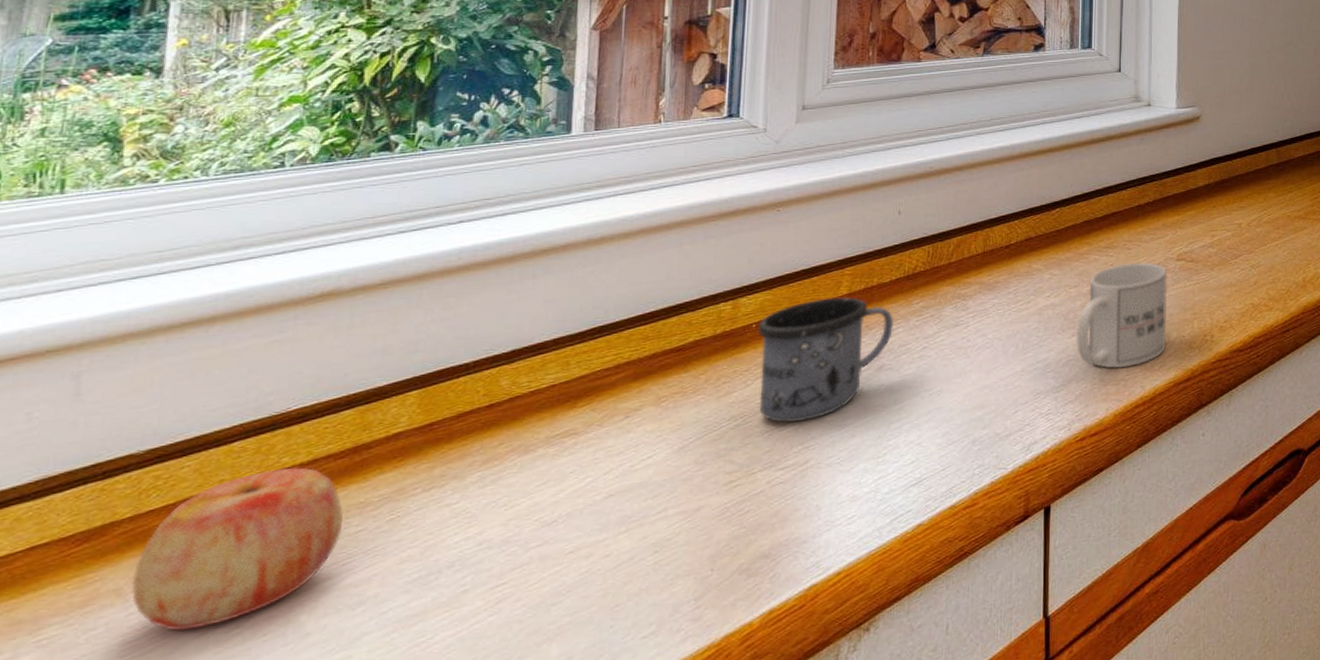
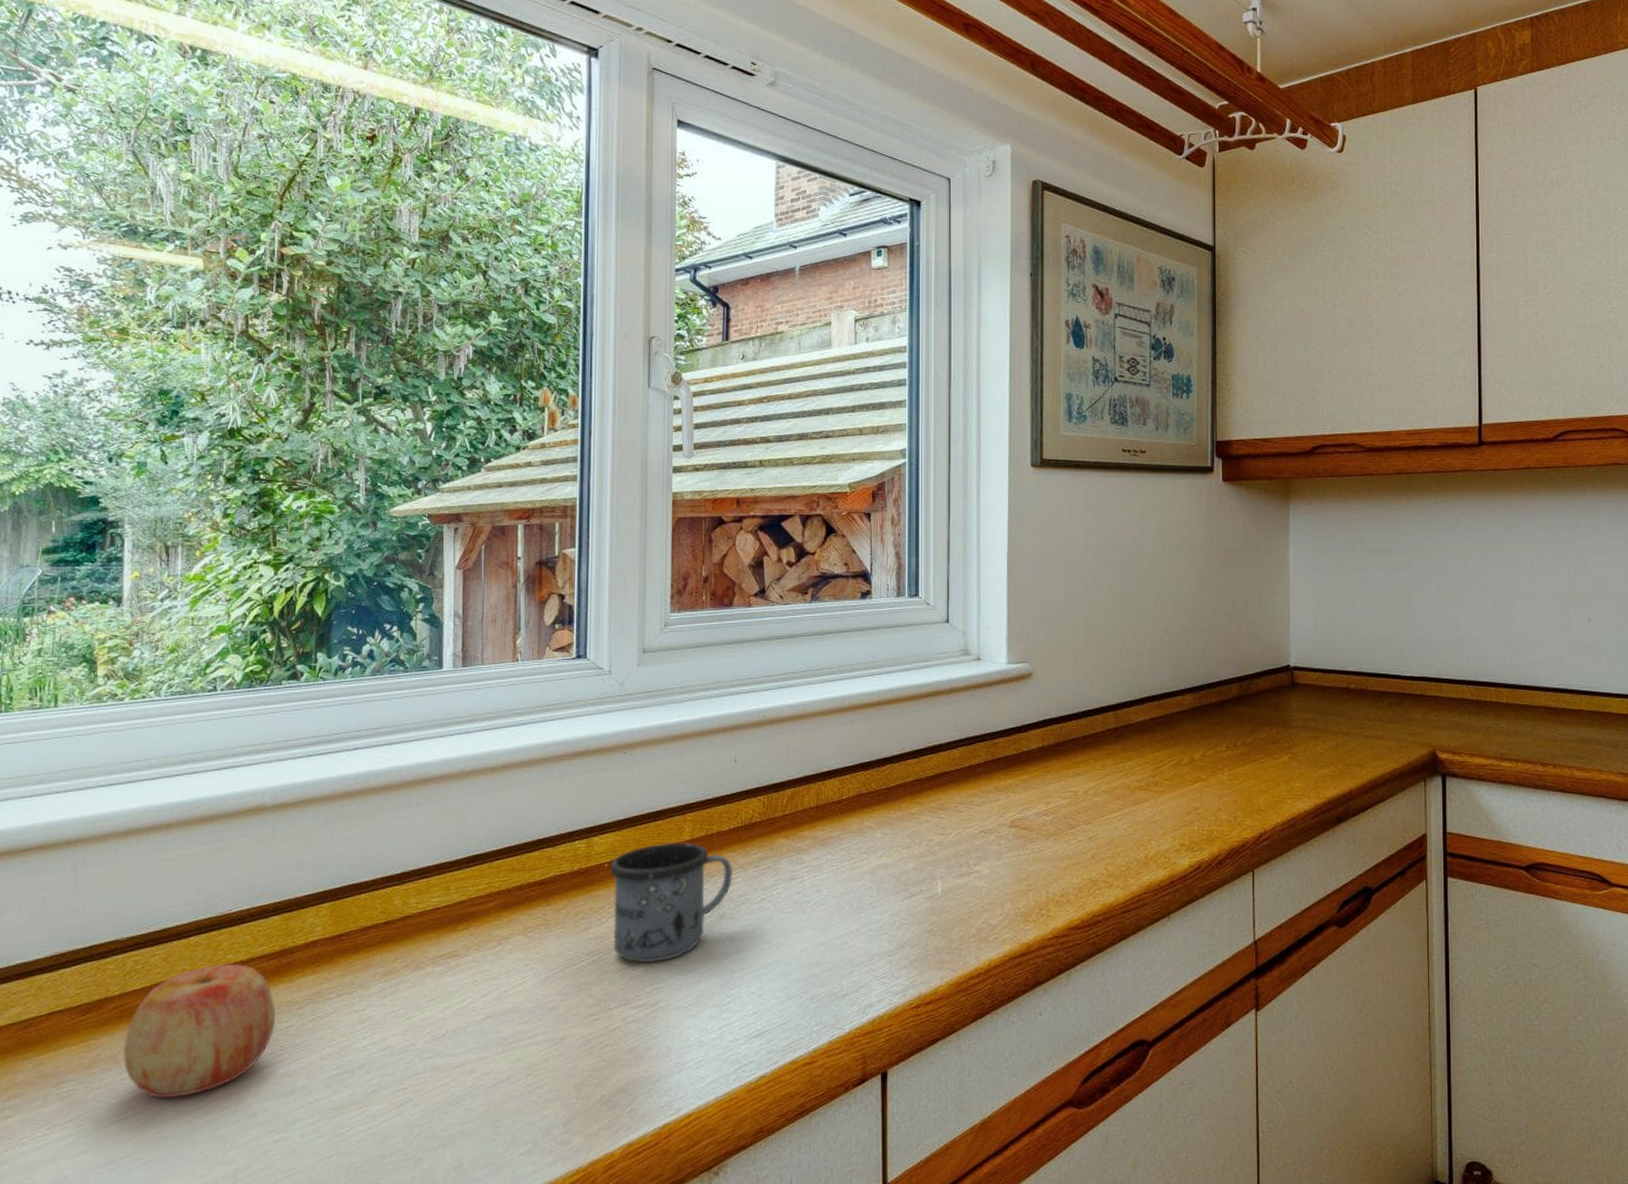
mug: present [1076,262,1167,369] -> none [909,826,1001,937]

